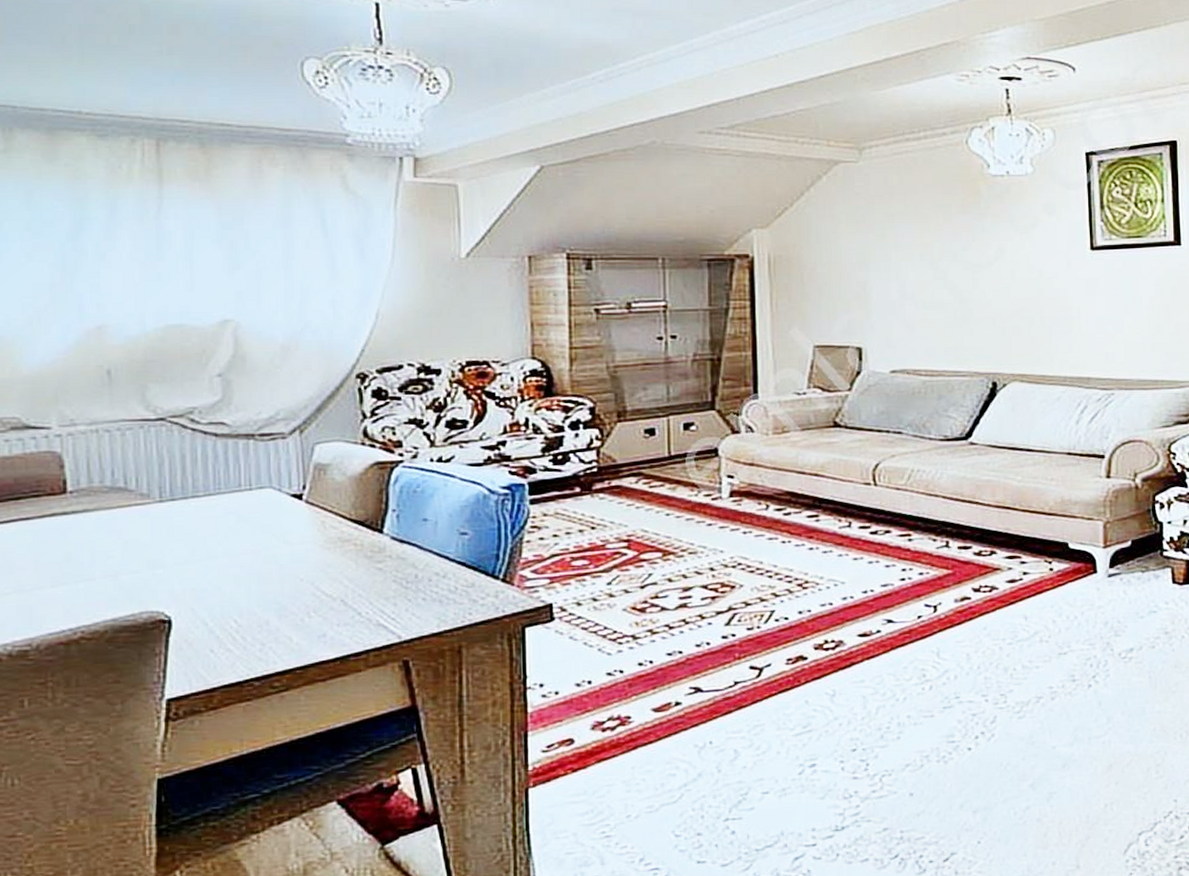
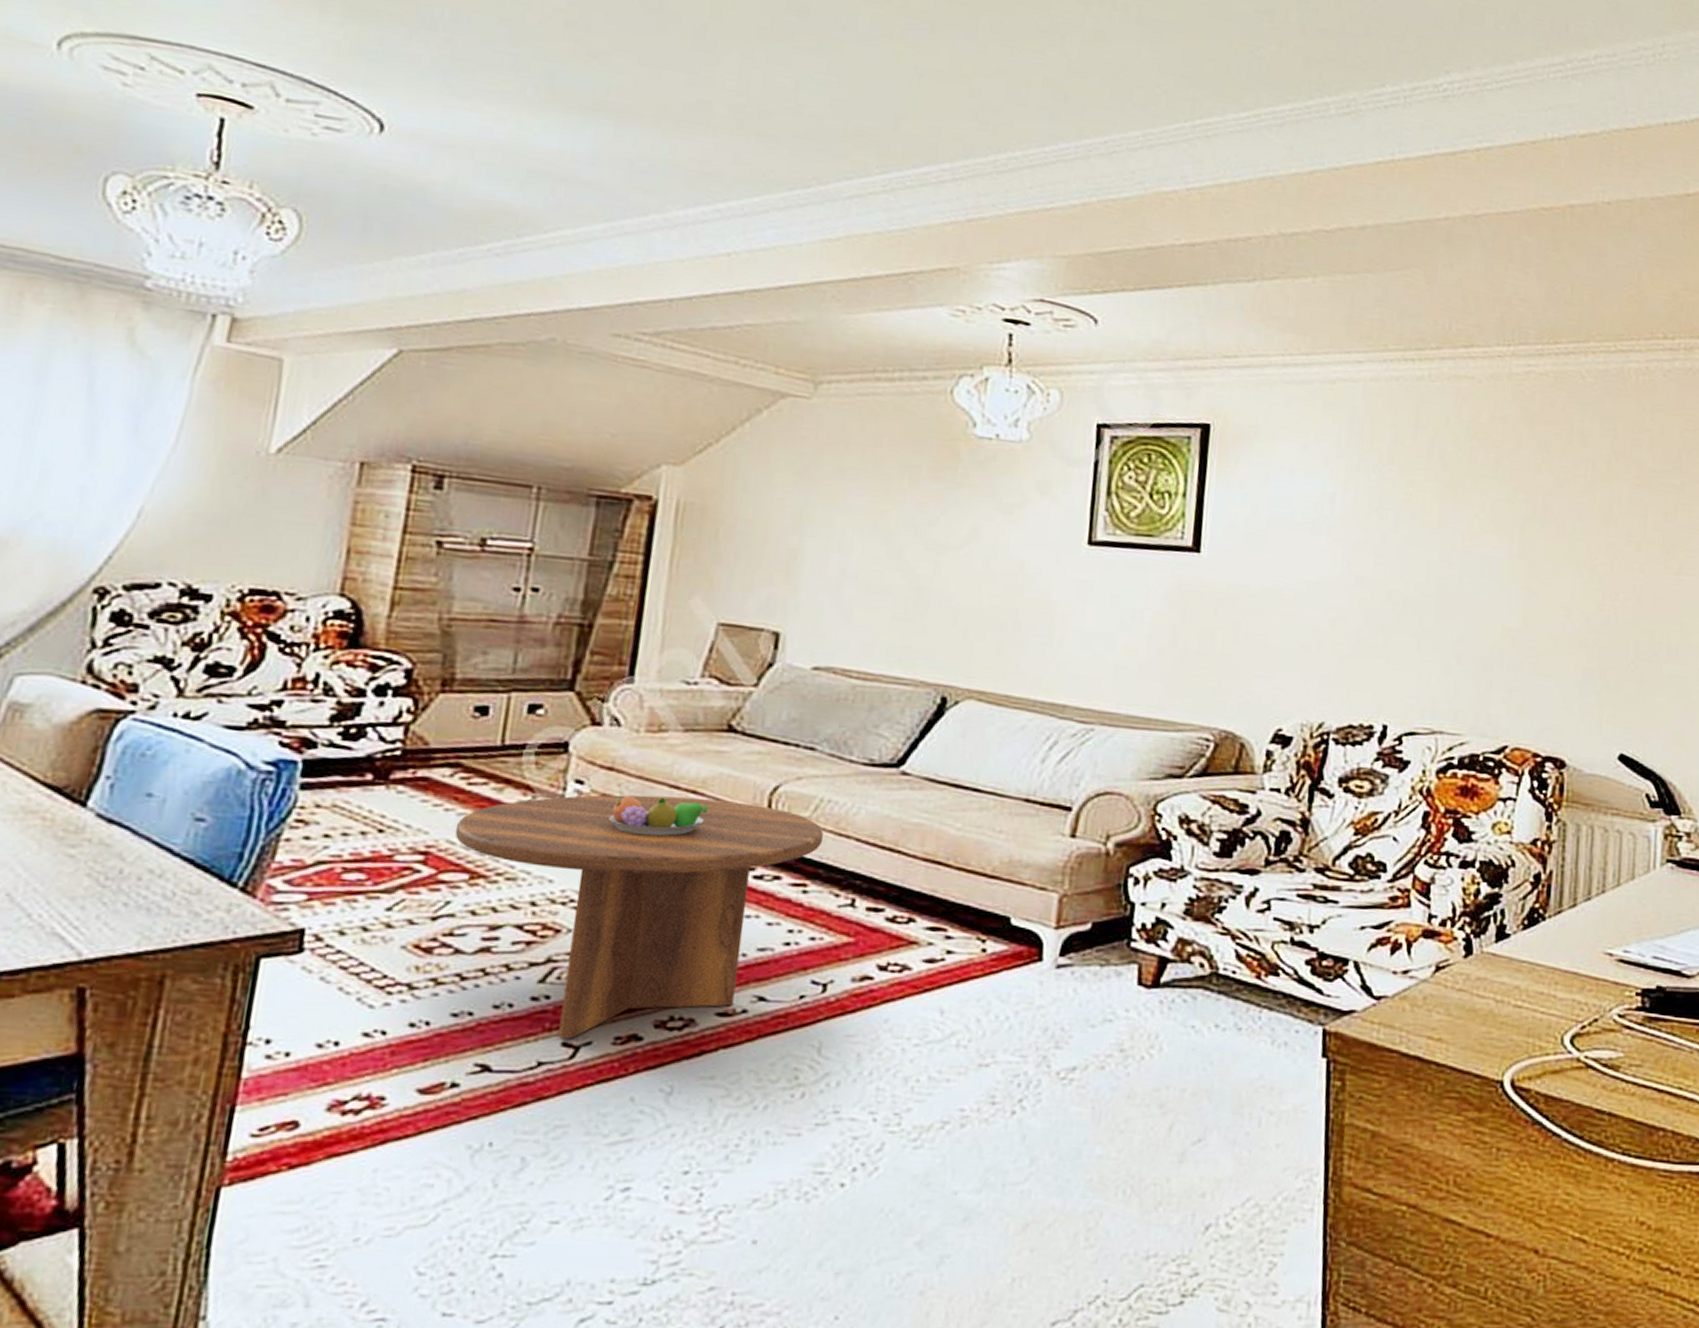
coffee table: none [646,479,918,664] -> present [454,794,824,1039]
fruit bowl: none [756,482,828,511] -> present [609,795,708,837]

